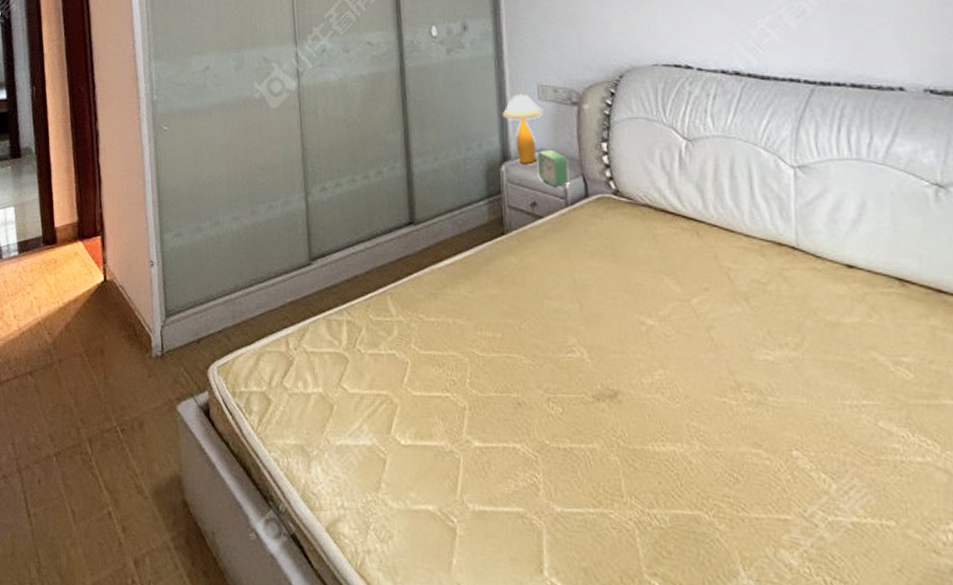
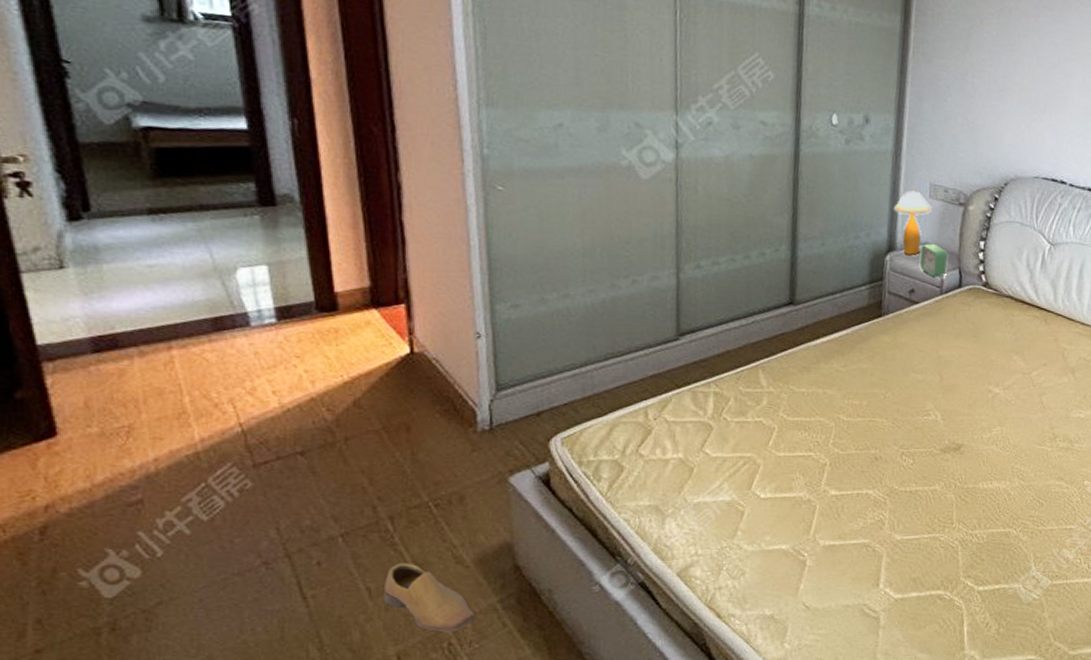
shoe: none [84,487,153,569] -> present [384,562,475,633]

